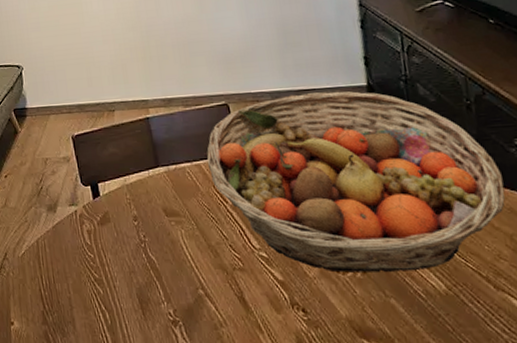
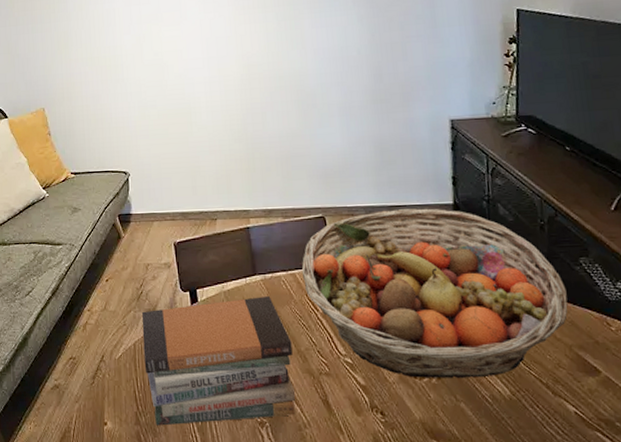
book stack: none [43,189,209,325] -> present [141,296,295,426]

